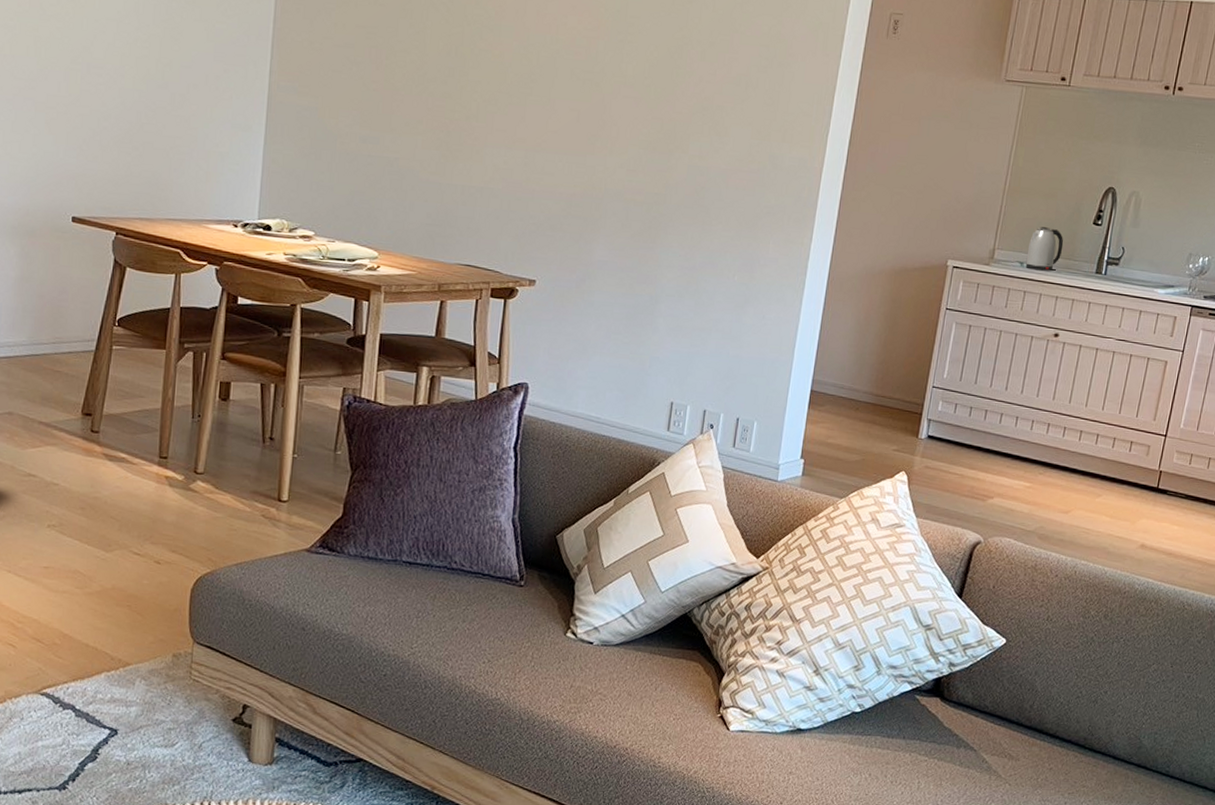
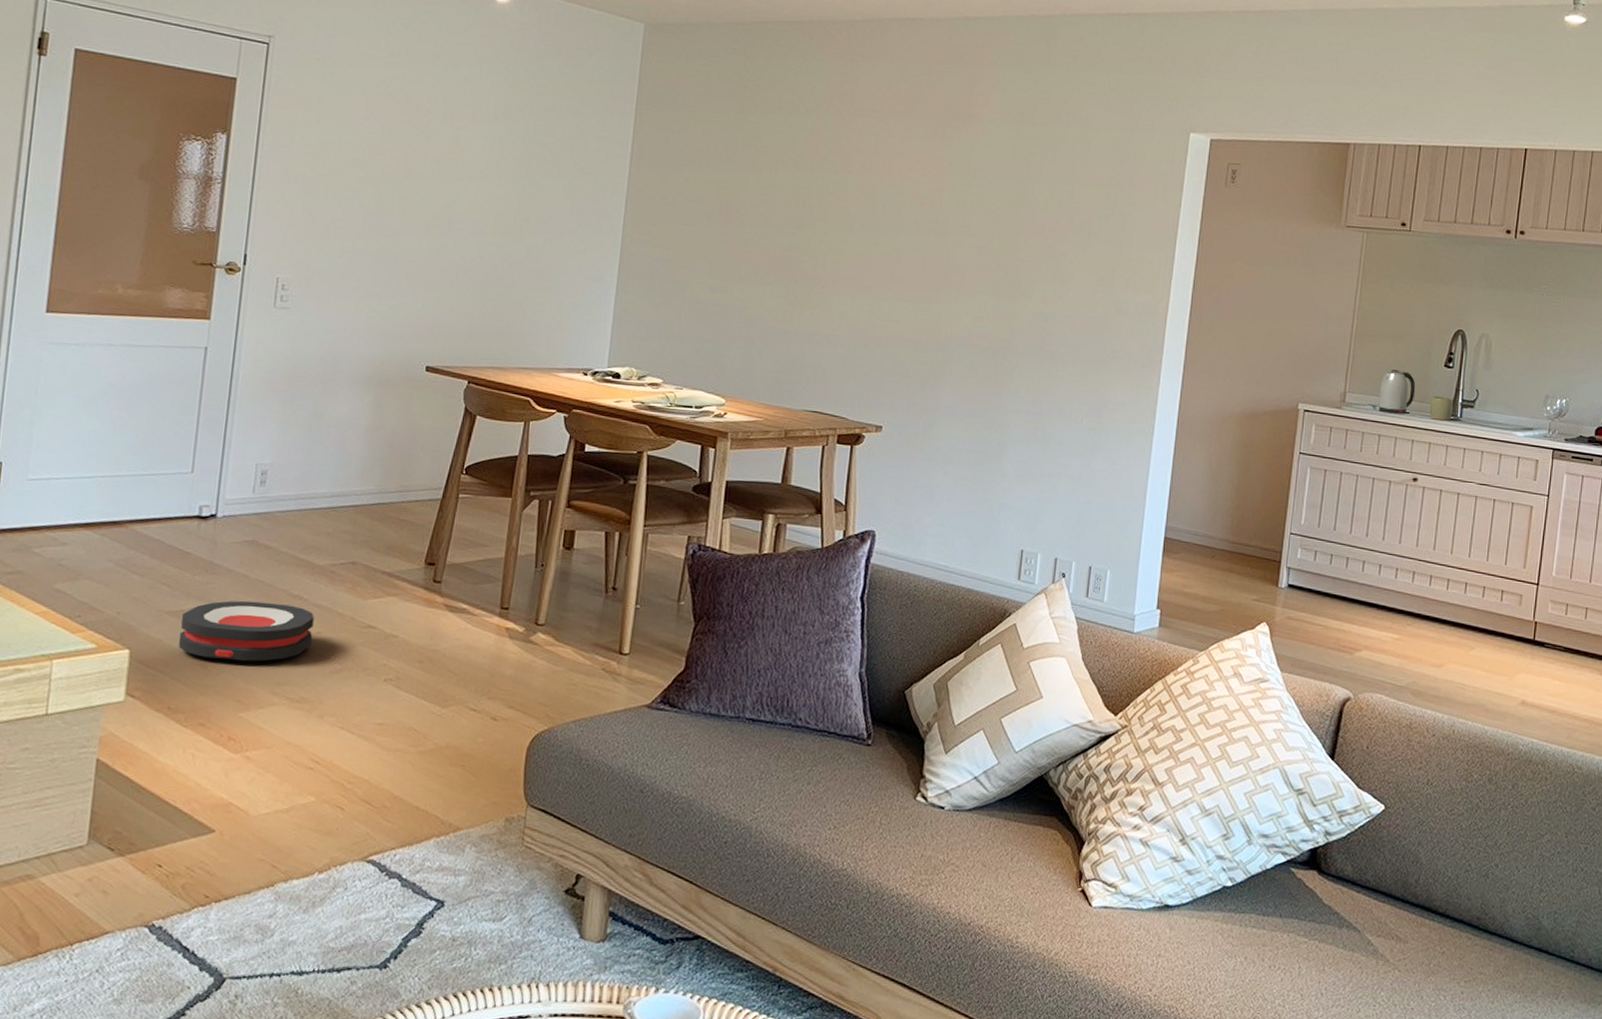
mug: none [1075,253,1099,278] -> present [1429,396,1454,421]

